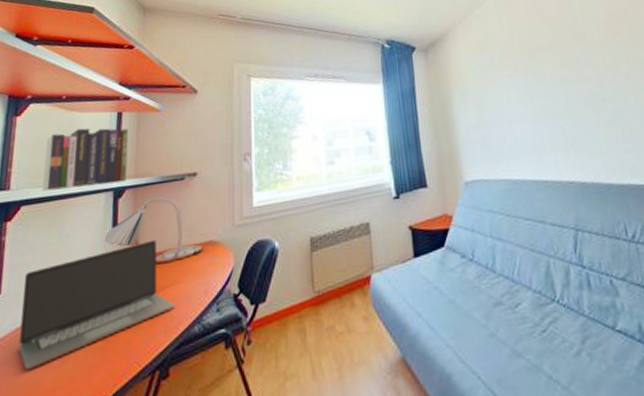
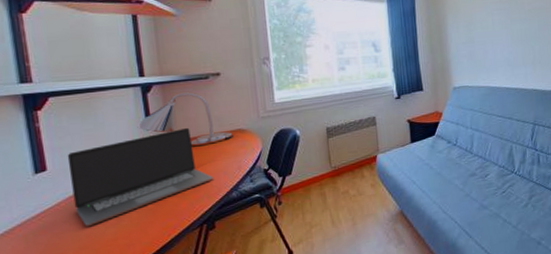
books: present [42,128,129,192] -> none [60,28,152,85]

